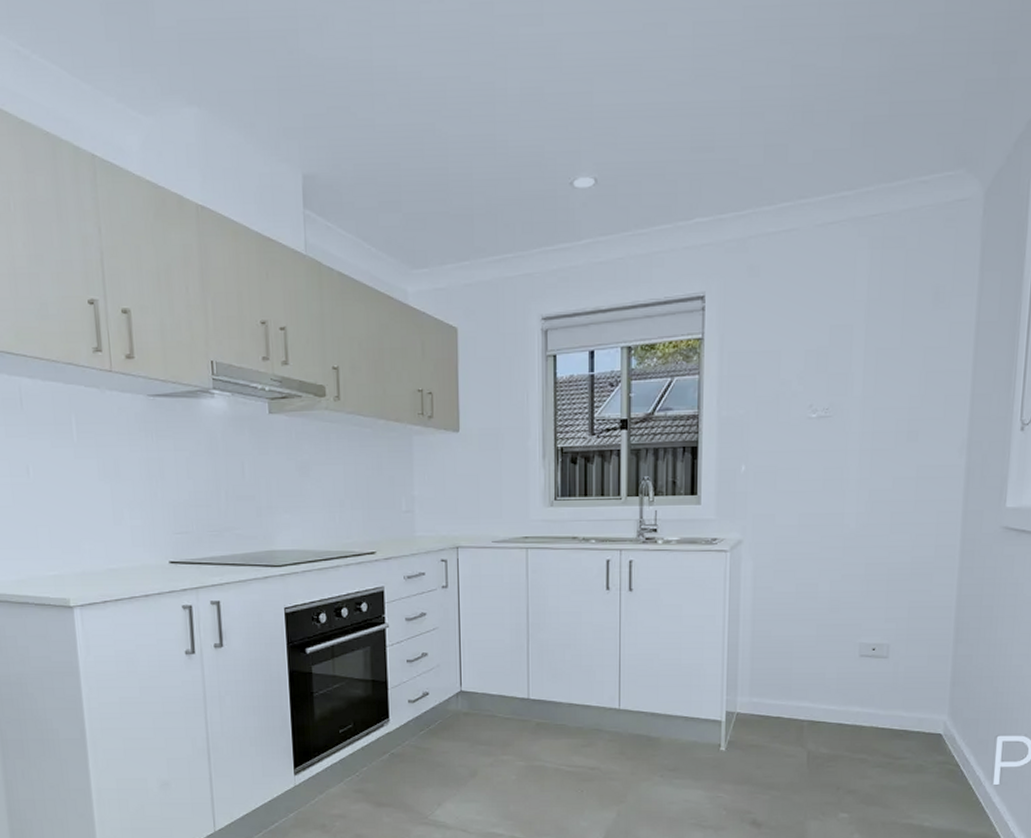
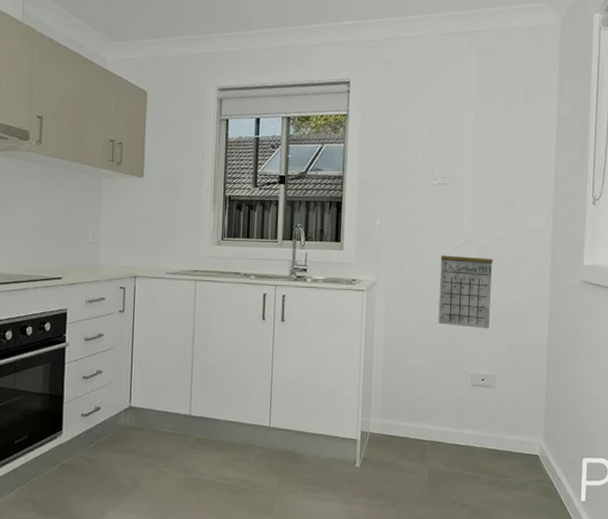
calendar: none [818,485,888,590] -> present [438,241,493,329]

